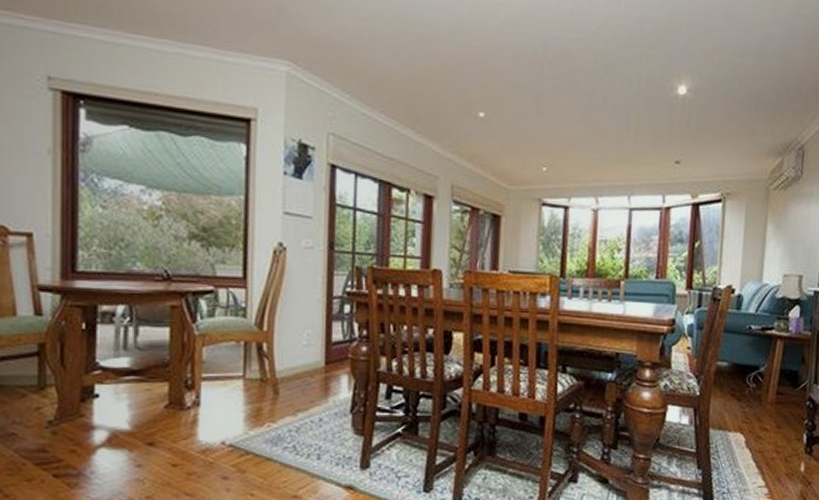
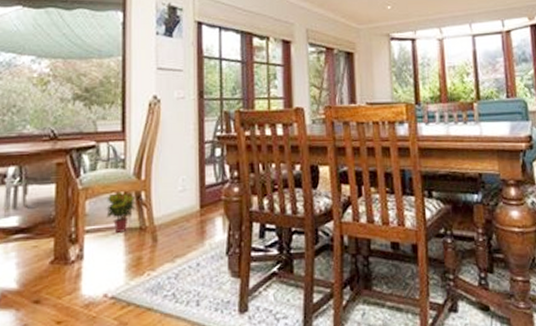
potted plant: none [225,341,258,382] -> present [106,191,137,233]

